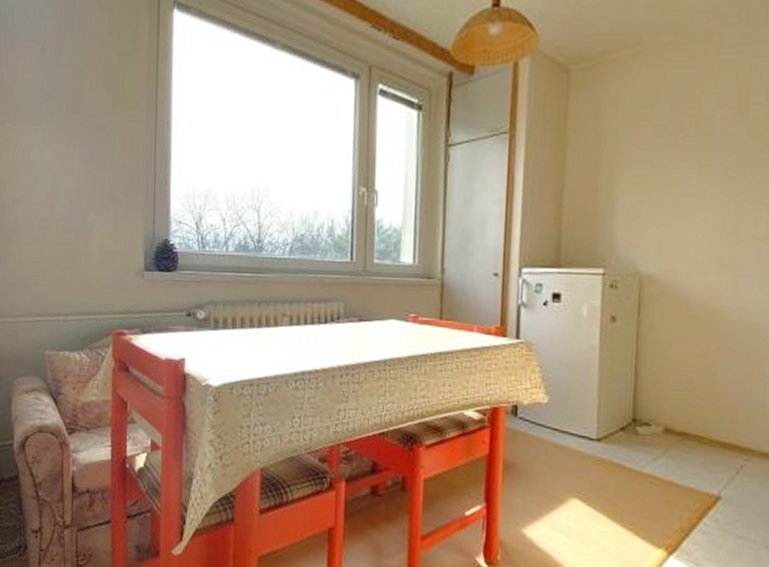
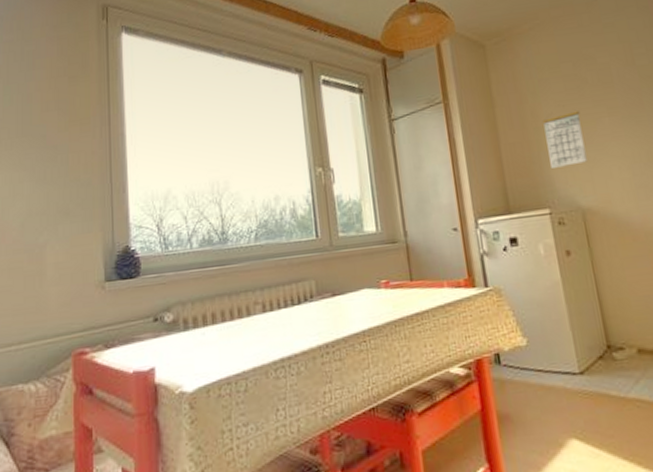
calendar: none [616,163,665,225] -> present [543,111,588,168]

